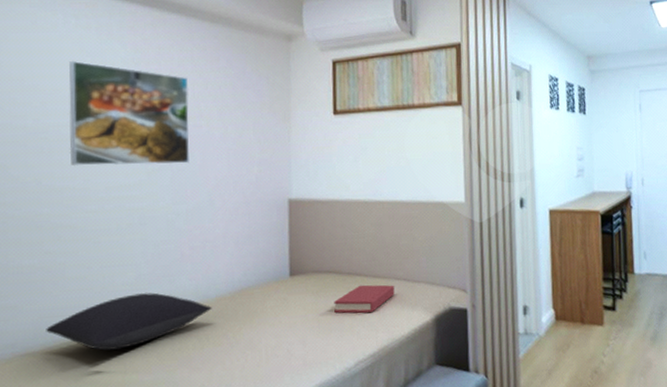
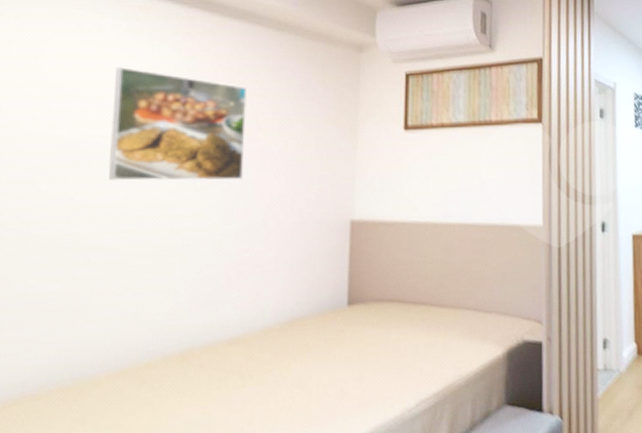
pillow: present [46,292,212,351] -> none [64,323,258,390]
hardback book: present [334,284,395,314] -> none [396,315,463,347]

